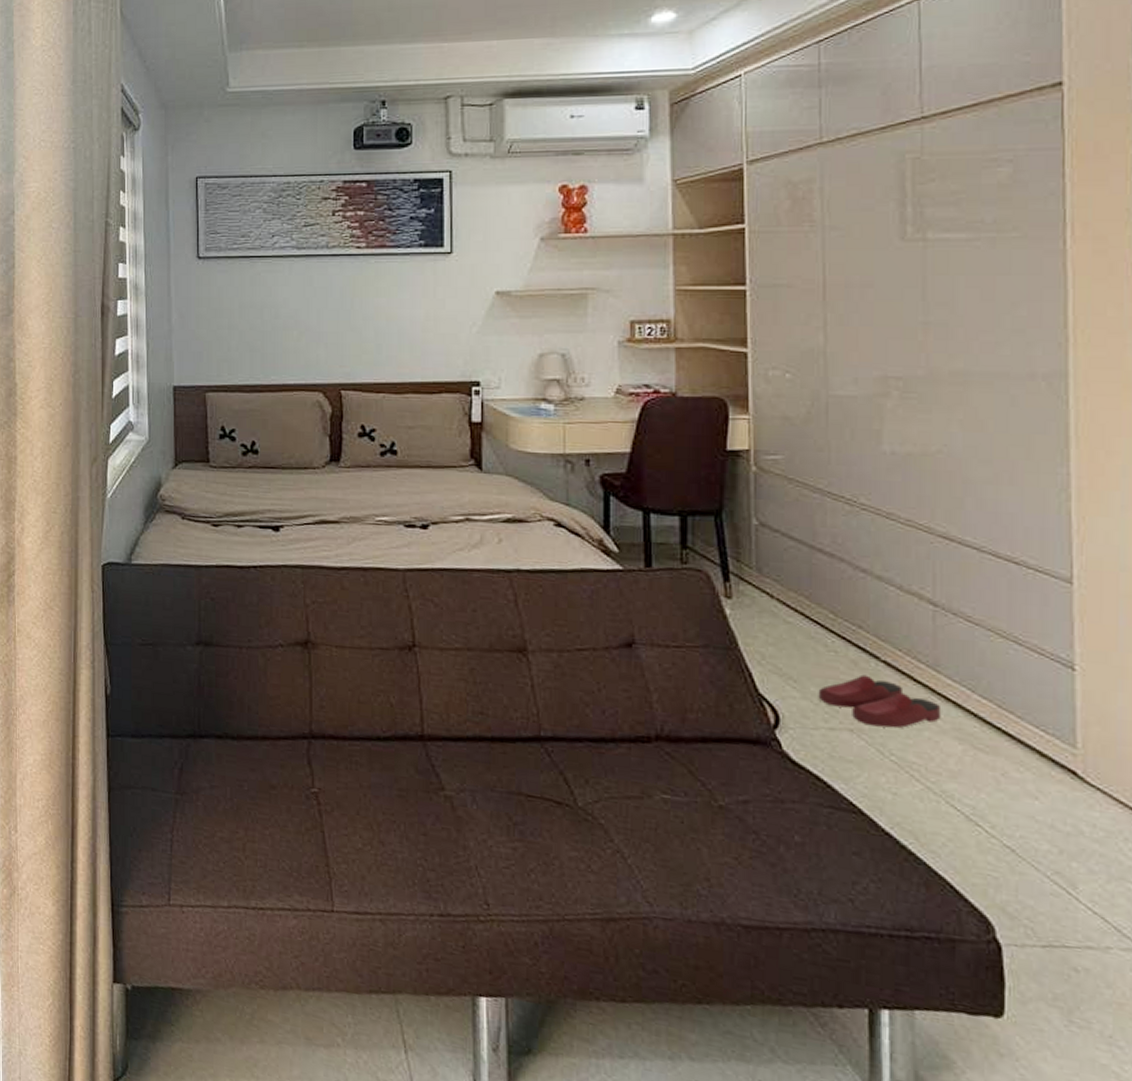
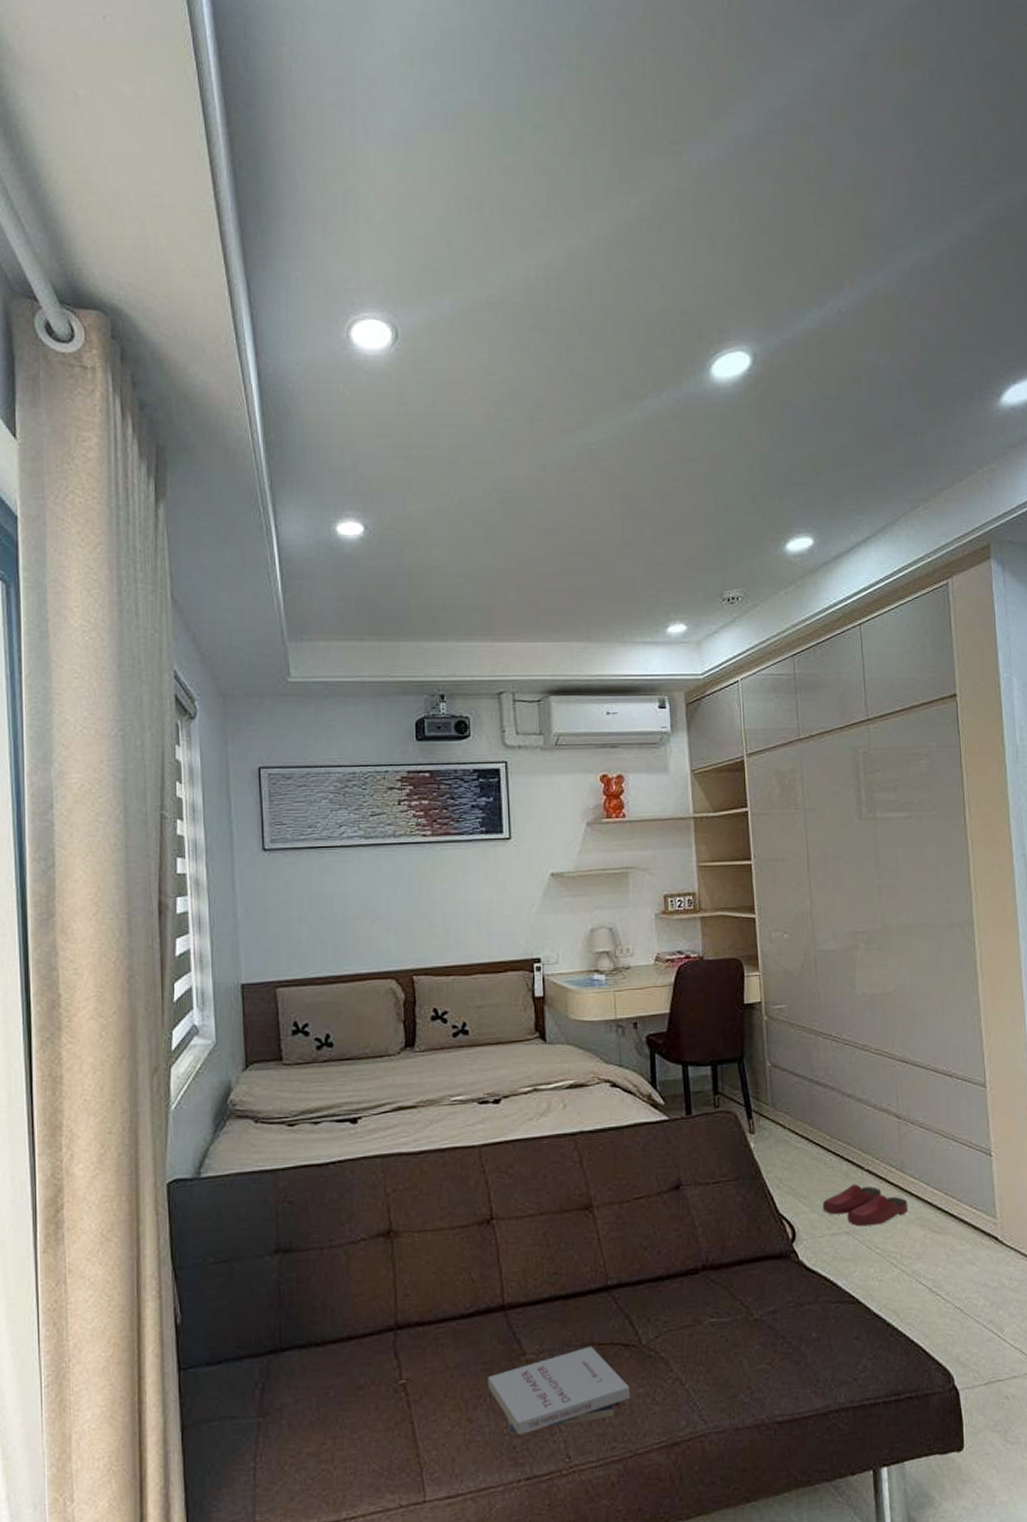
books: none [403,795,562,874] -> present [488,1346,631,1435]

